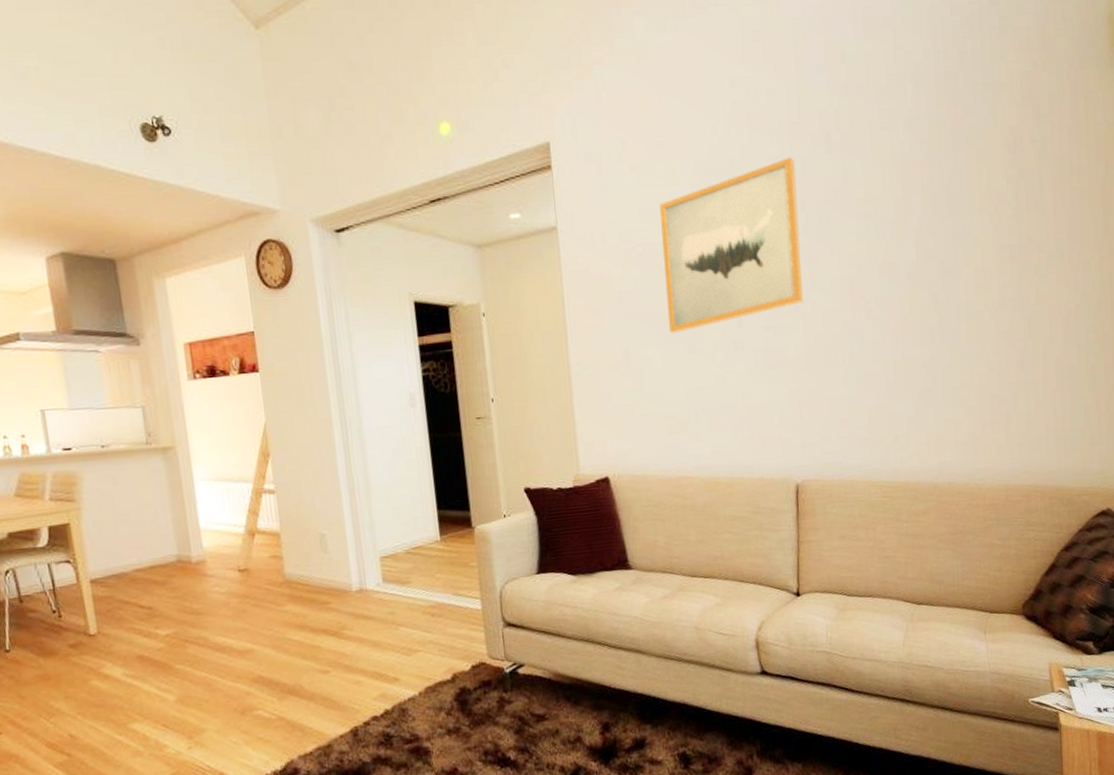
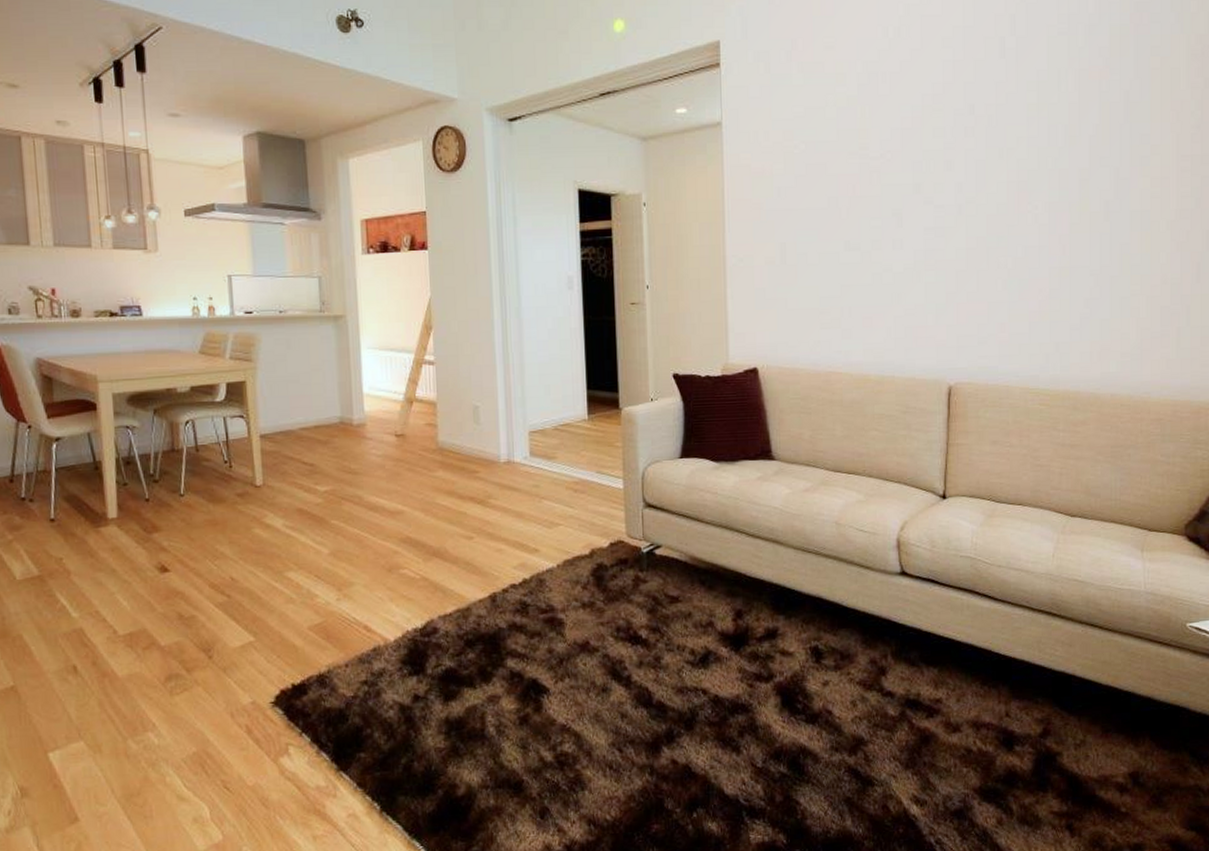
wall art: present [659,157,804,333] -> none [825,61,968,230]

